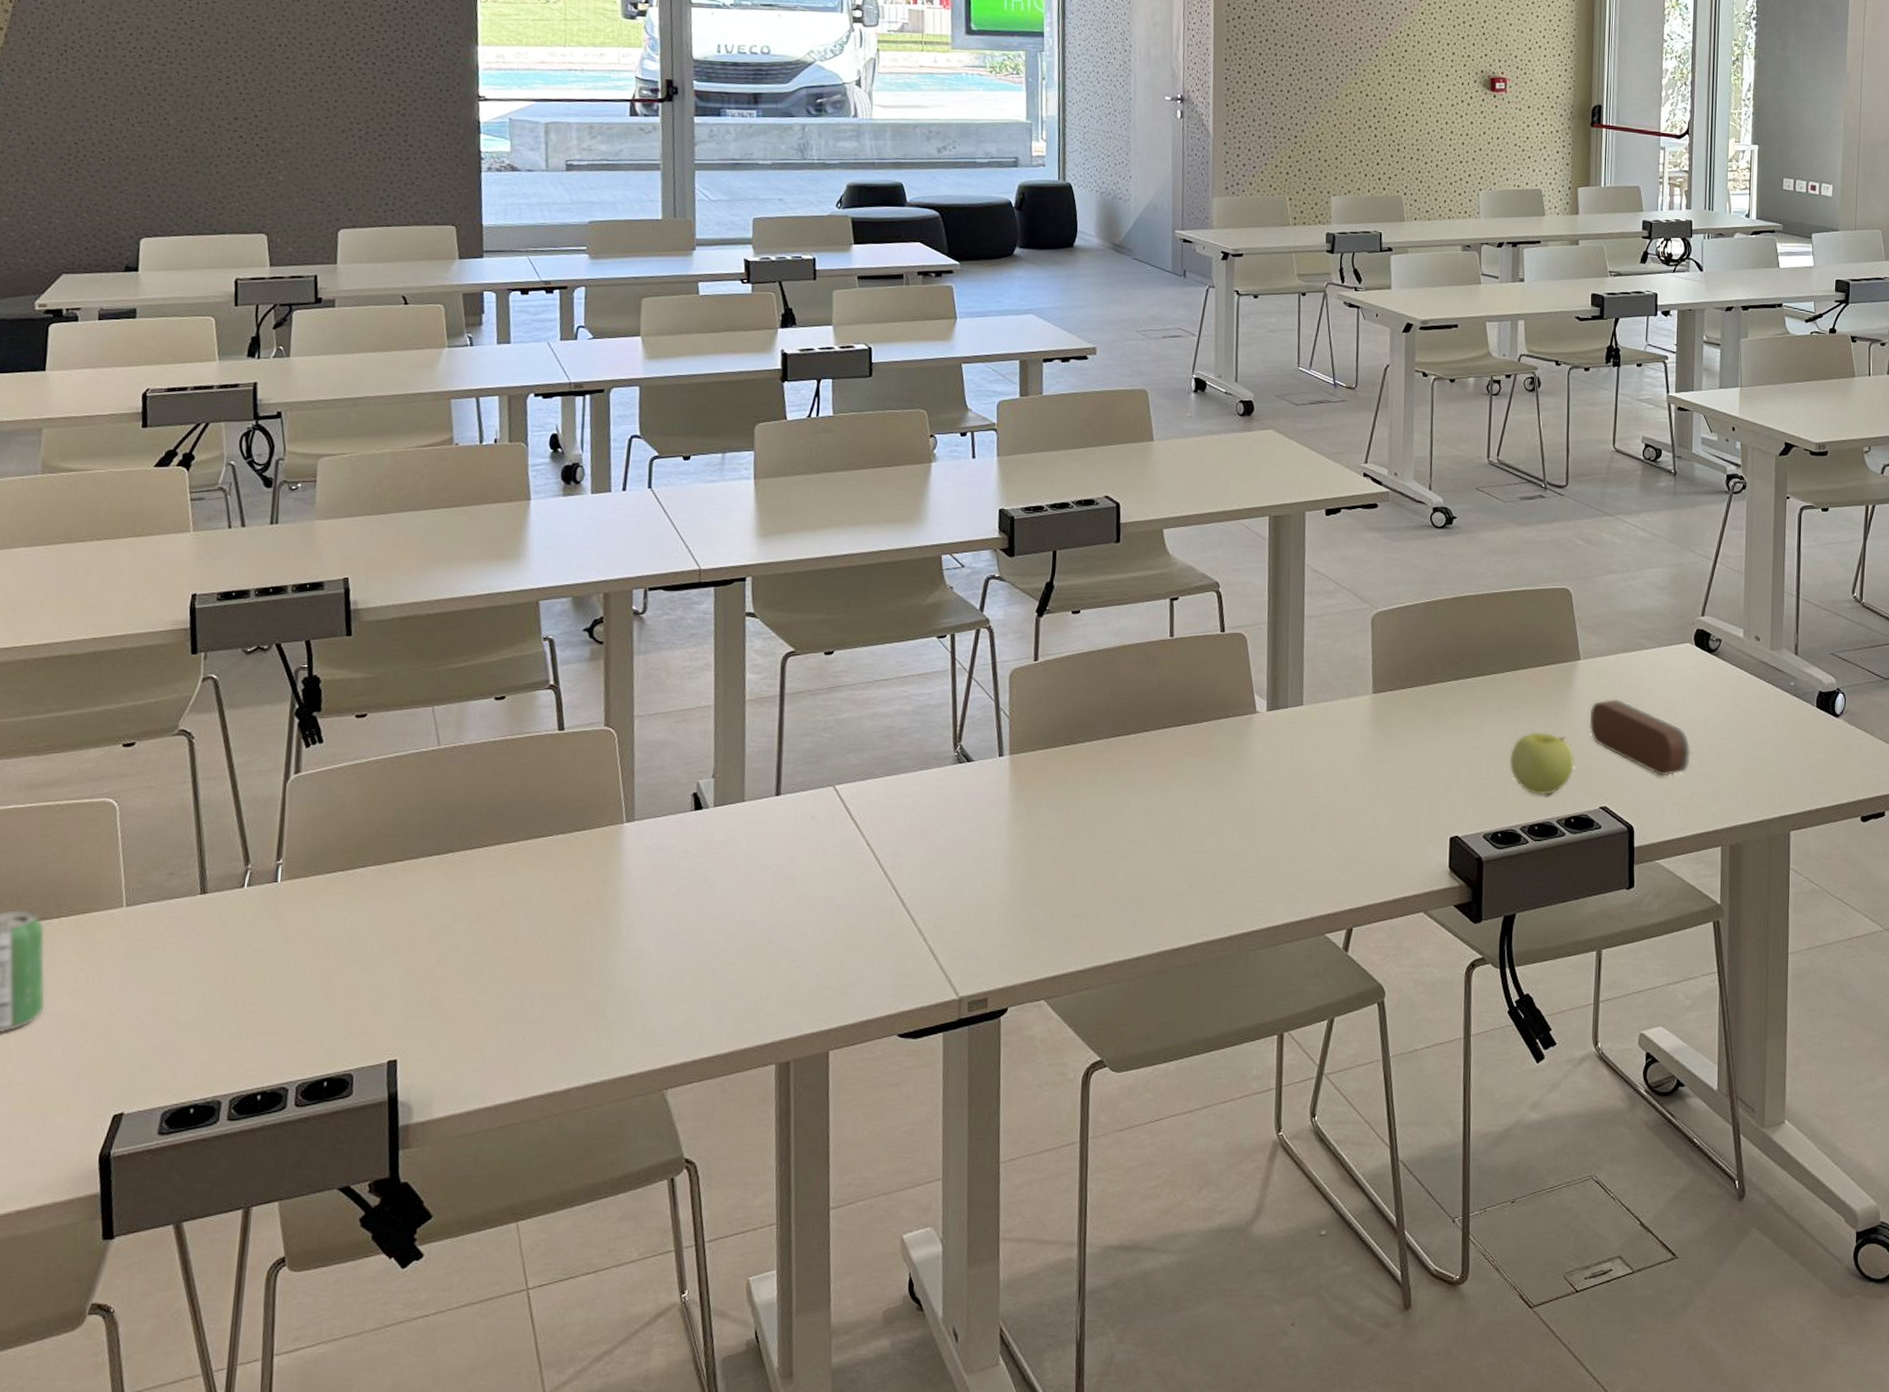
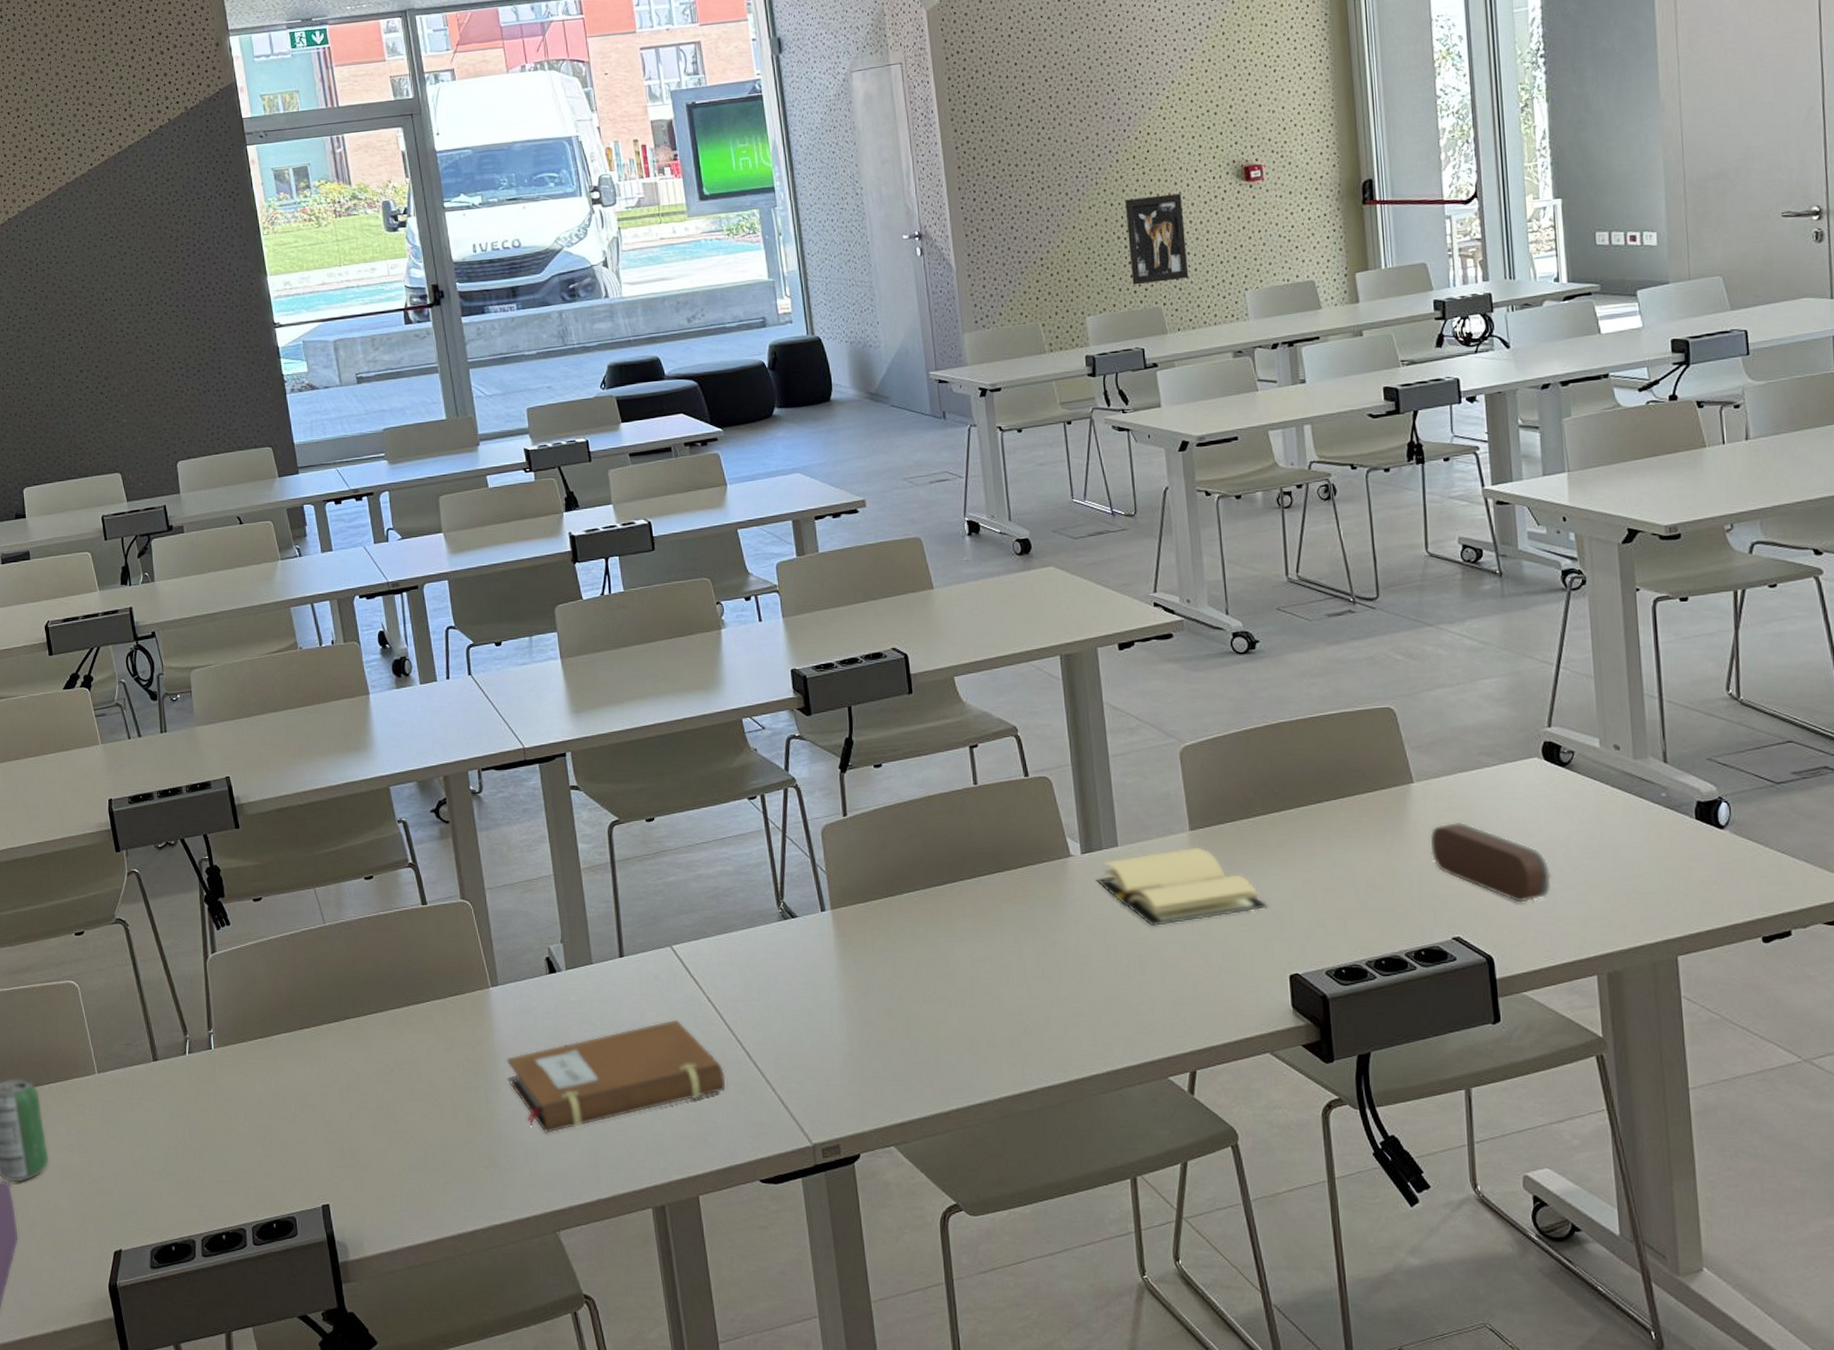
notebook: none [631,863,875,984] -> present [506,1019,726,1134]
book: none [1279,710,1438,786] -> present [1097,847,1269,927]
wall art: none [1378,92,1432,173] -> present [1124,193,1189,285]
apple: present [1509,732,1574,795] -> none [1345,861,1419,928]

